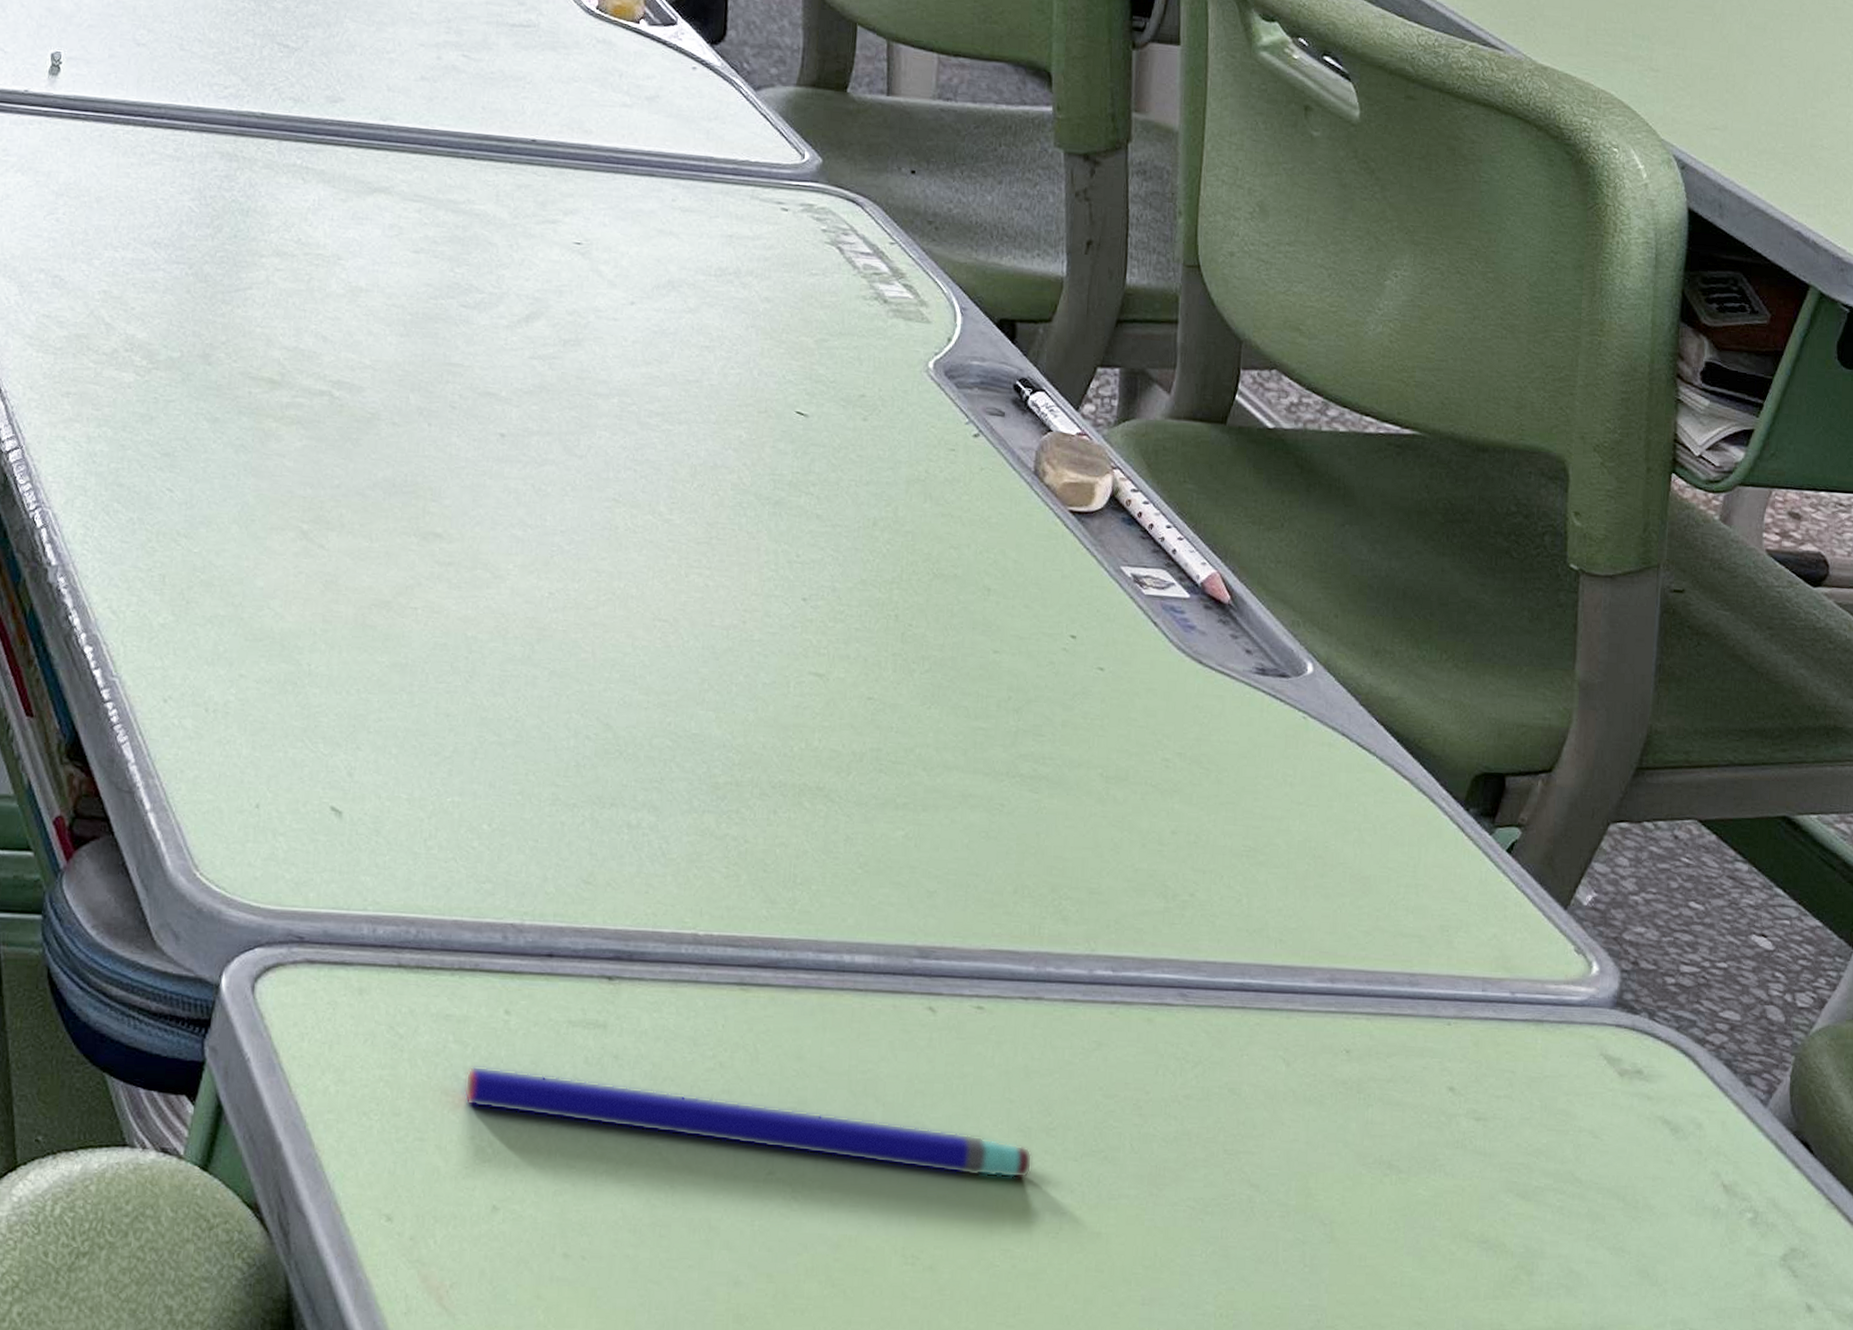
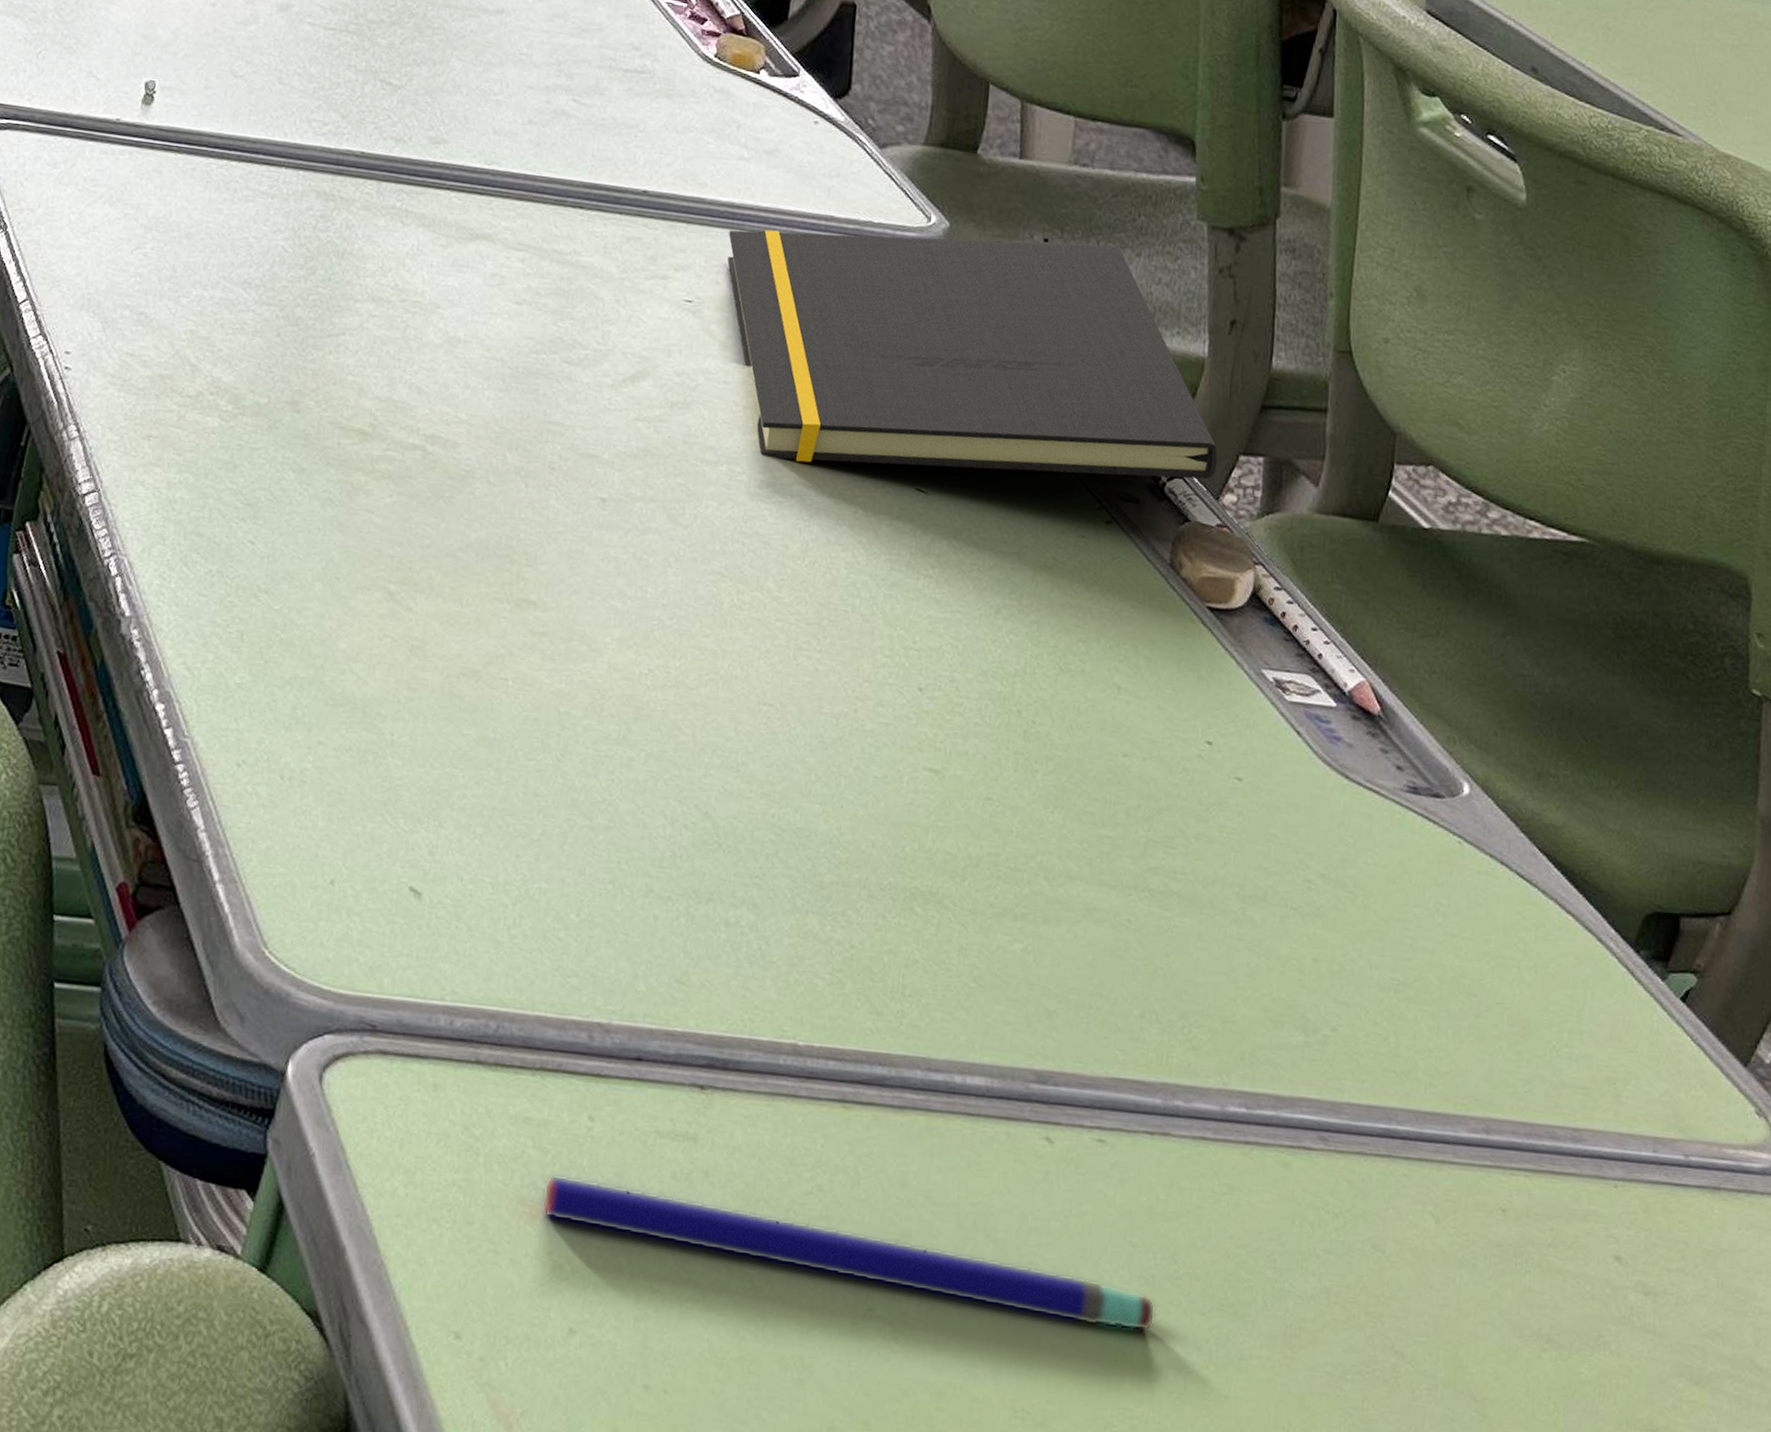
notepad: none [614,172,1077,392] -> present [727,230,1218,480]

